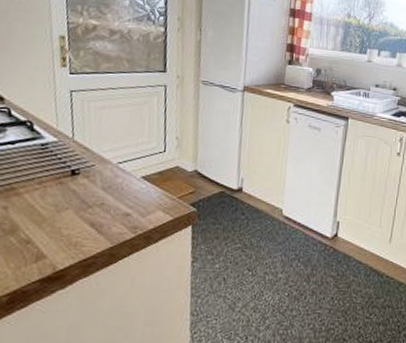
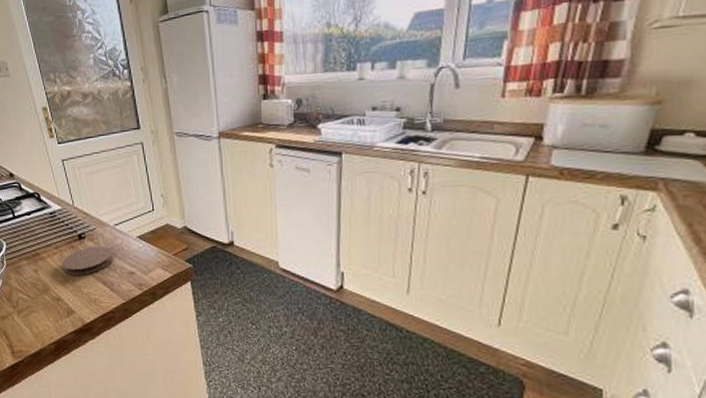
coaster: none [43,183,110,215] -> present [63,246,113,275]

